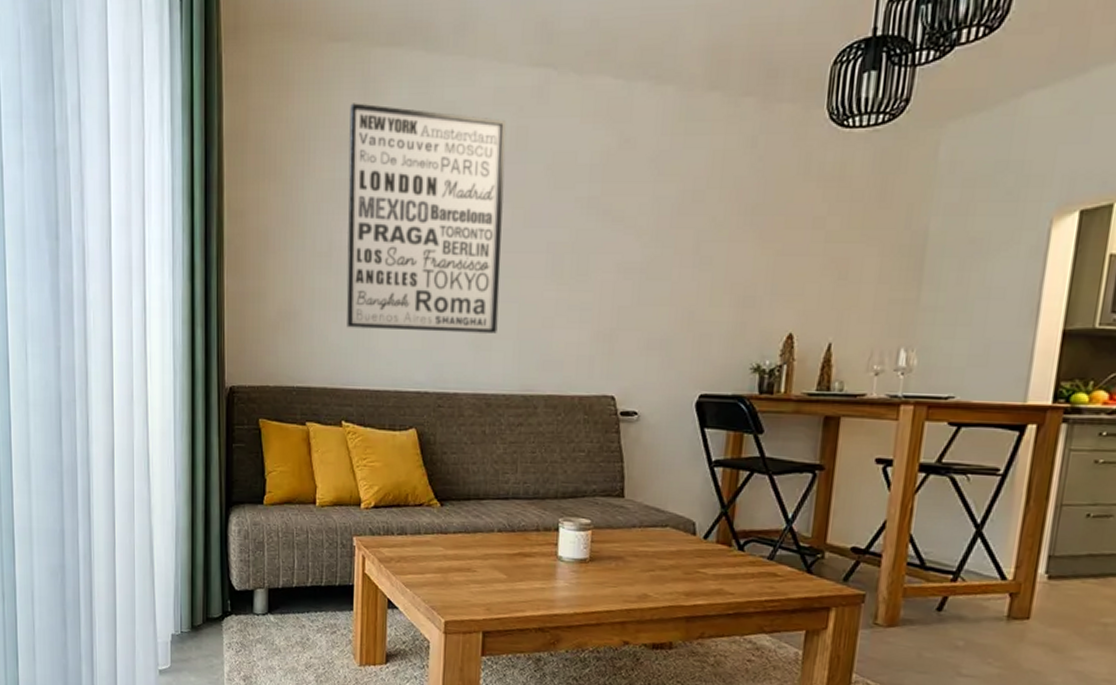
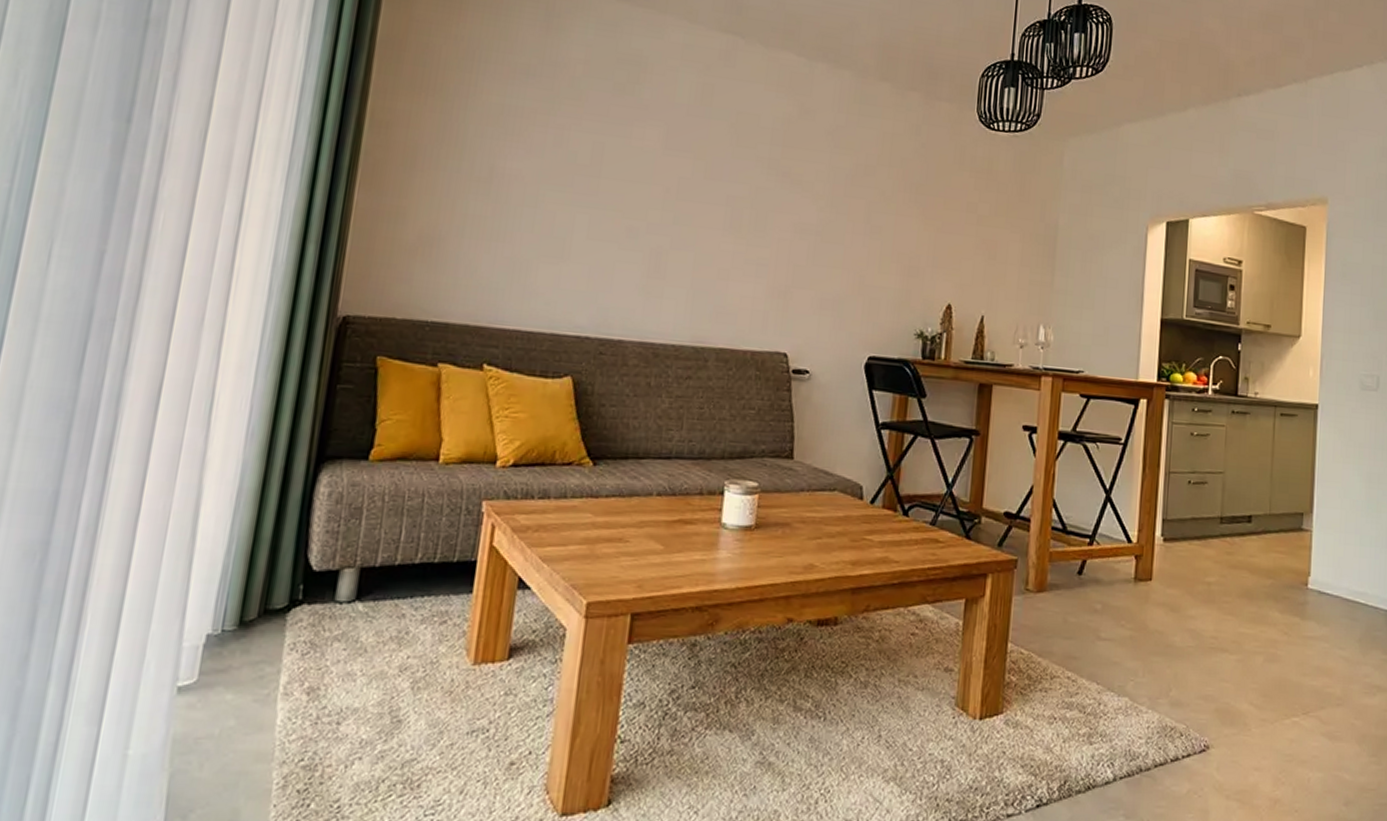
wall art: present [346,103,507,334] -> none [501,33,692,281]

